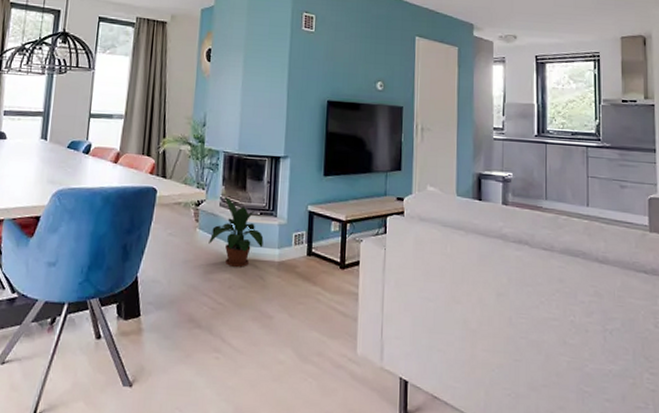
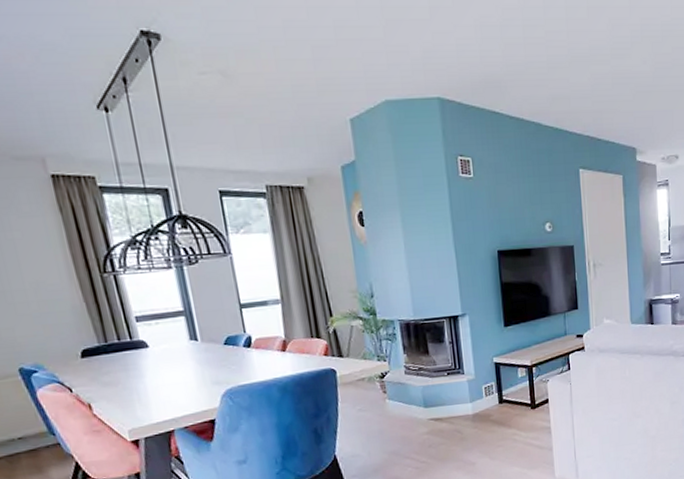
potted plant: present [208,197,264,267] -> none [400,364,455,428]

